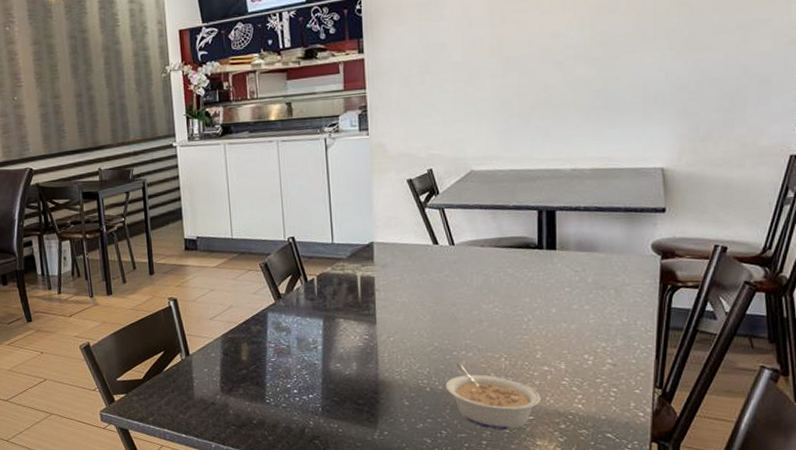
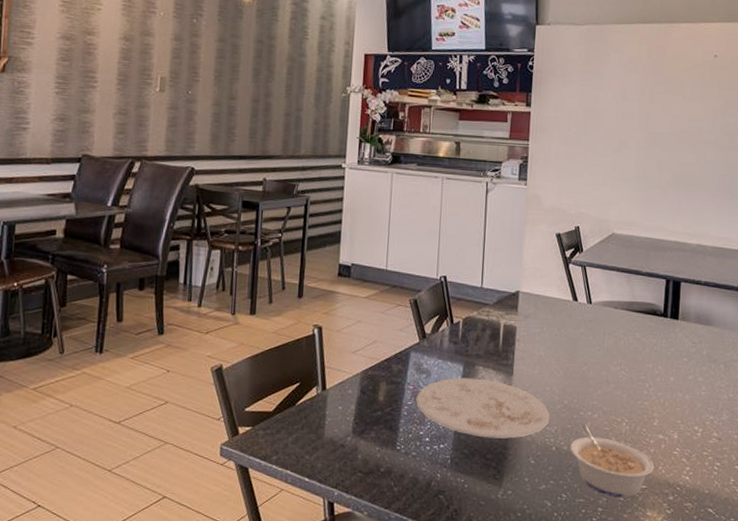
plate: none [279,330,421,385] -> present [416,377,551,439]

